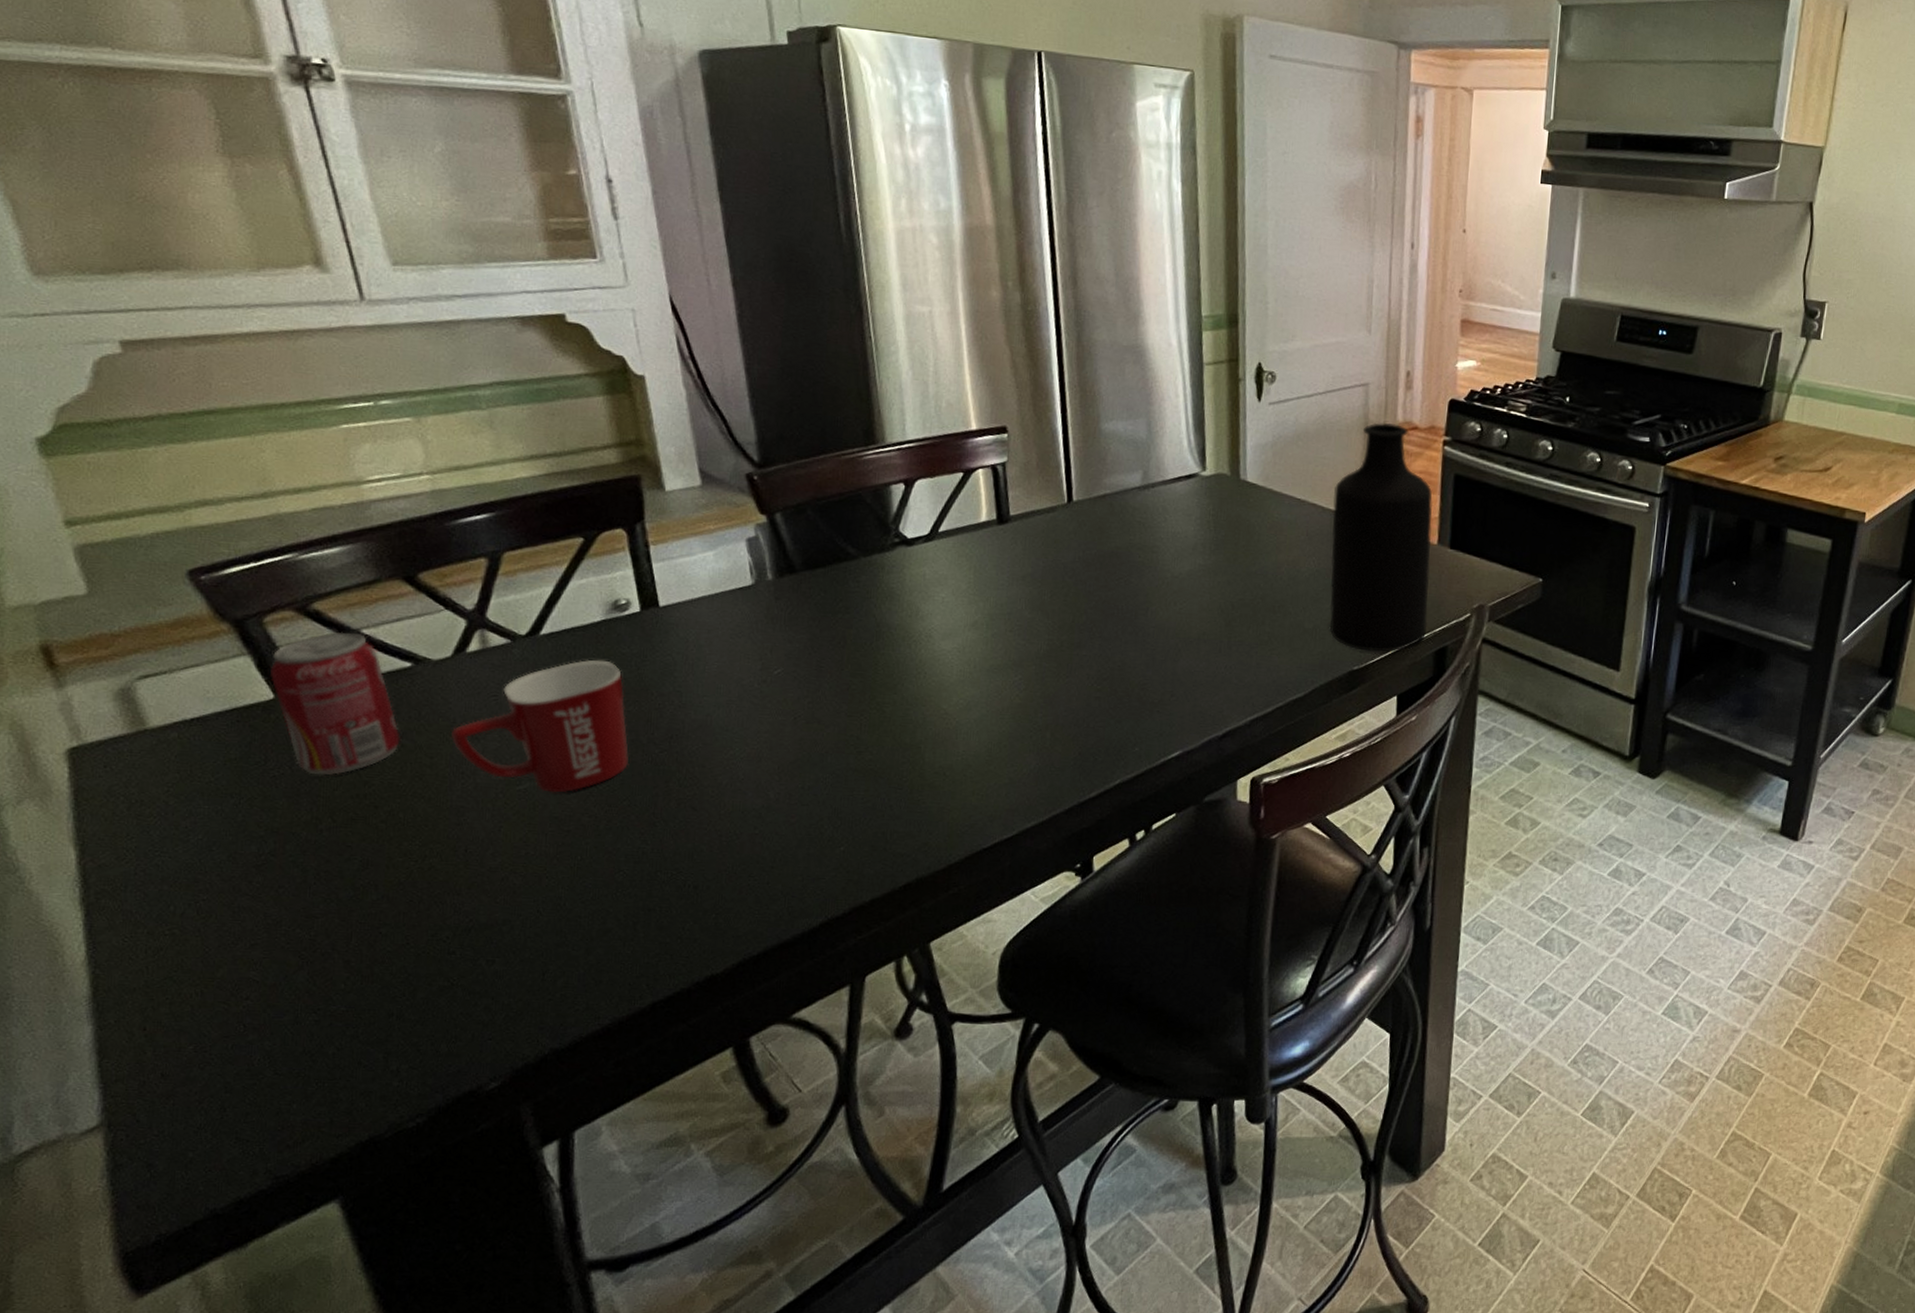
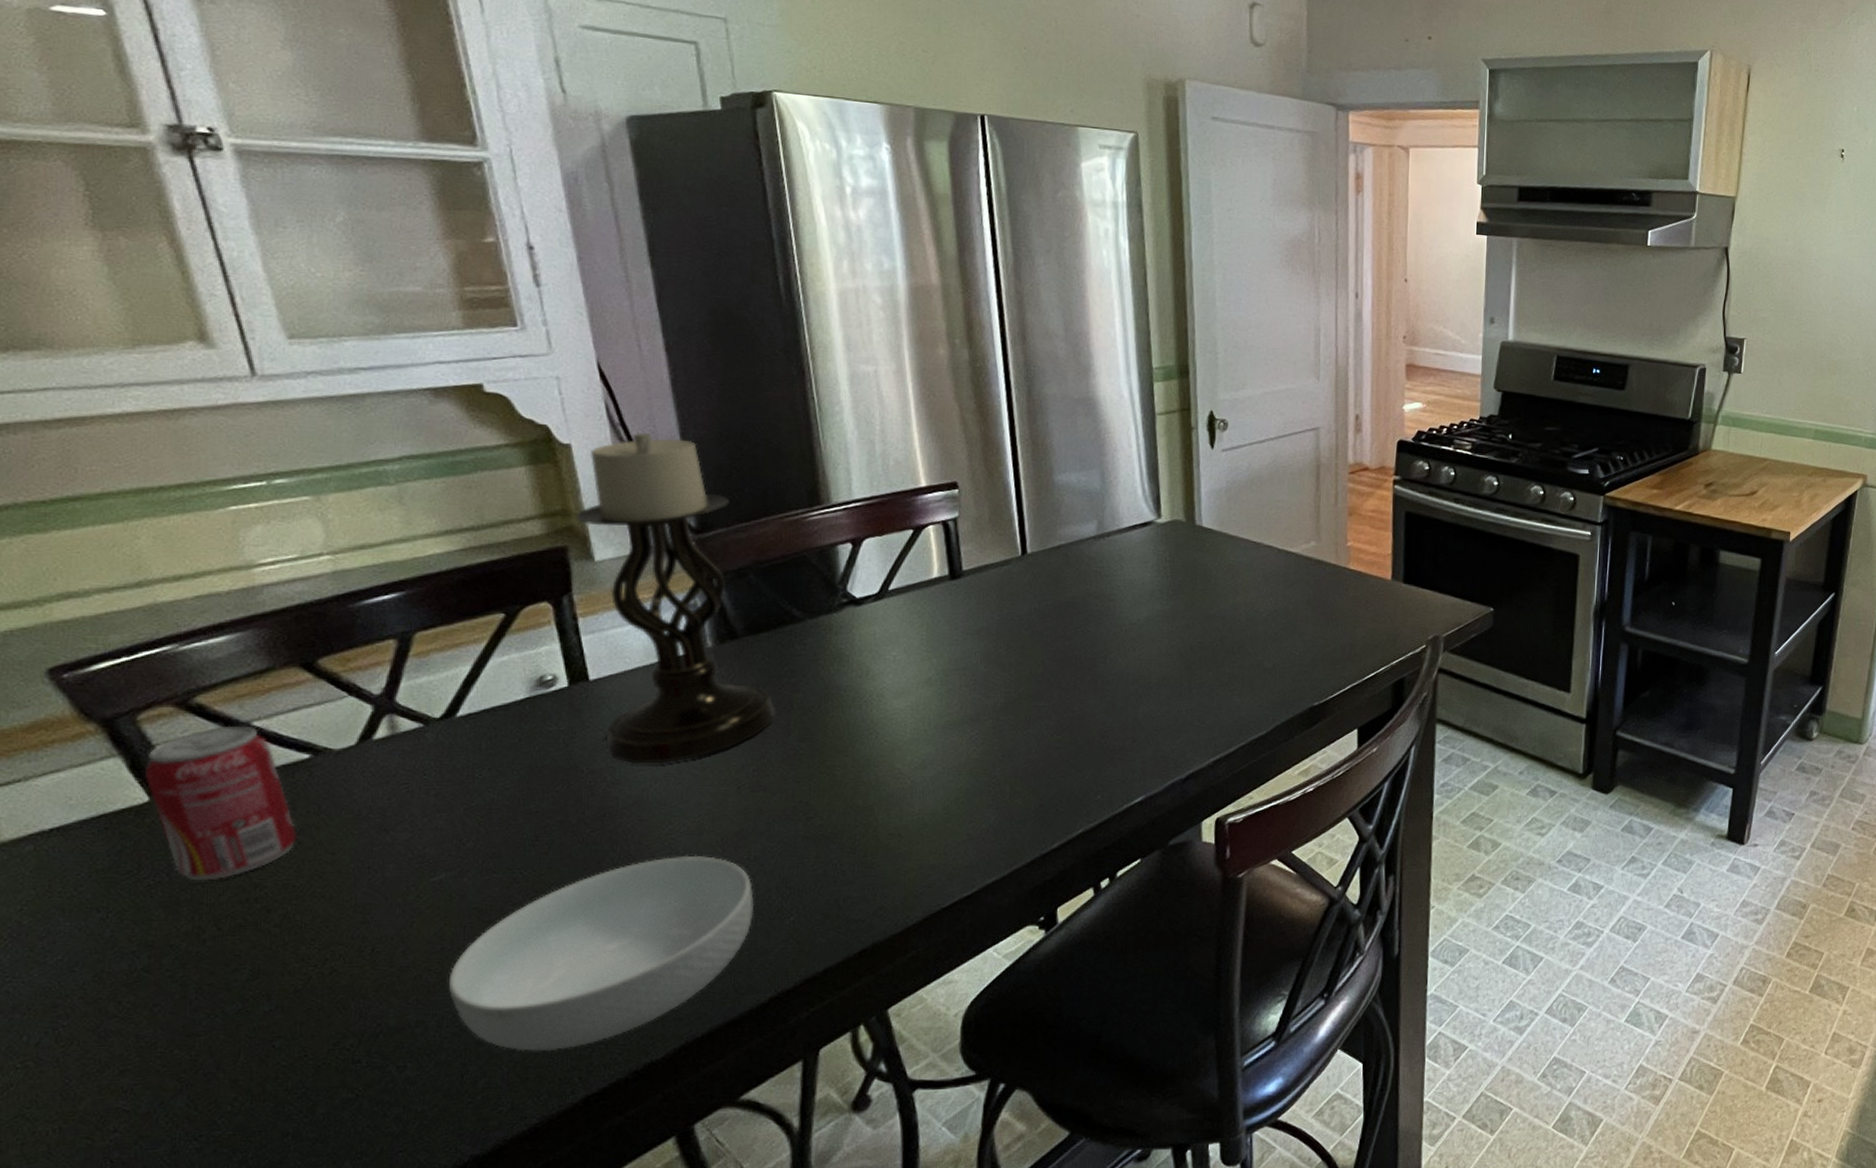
mug: present [451,659,629,793] -> none [356,739,558,882]
cereal bowl: none [531,780,807,957] -> present [448,855,754,1052]
candle holder: none [648,366,831,690] -> present [575,432,777,764]
bottle: present [1329,422,1433,652] -> none [1288,464,1386,687]

